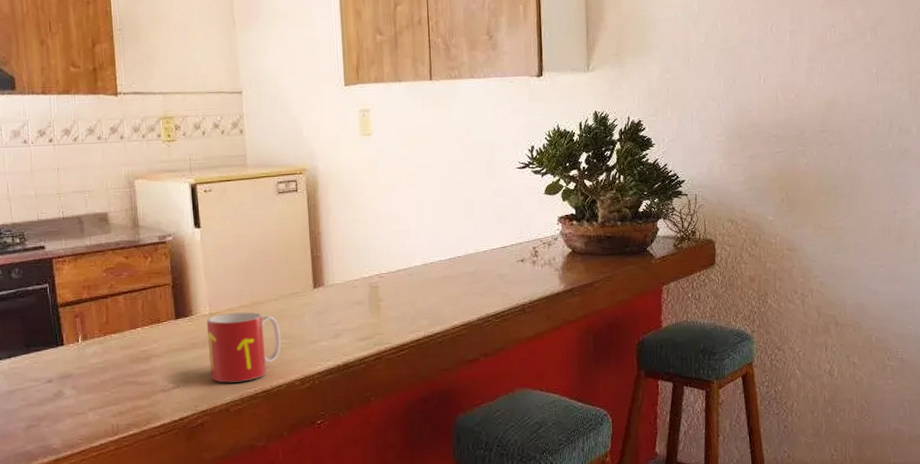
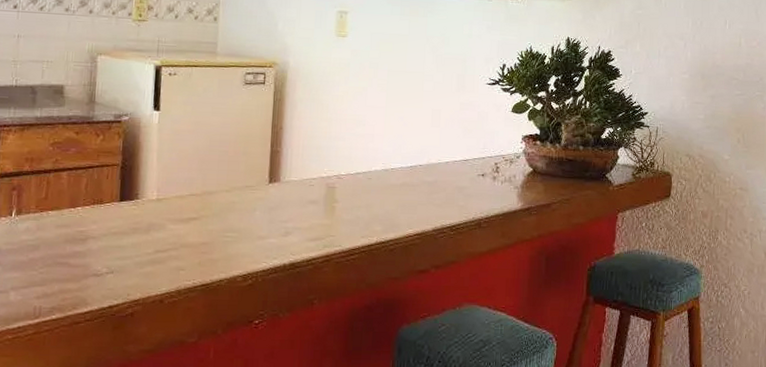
mug: present [206,312,281,383] -> none [149,200,229,273]

